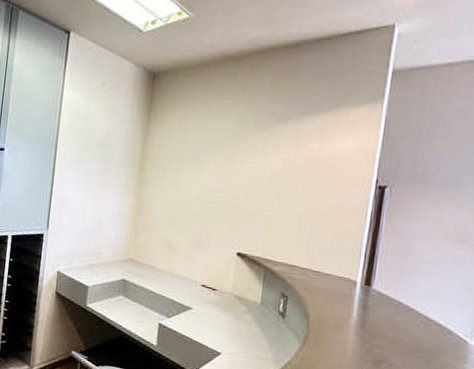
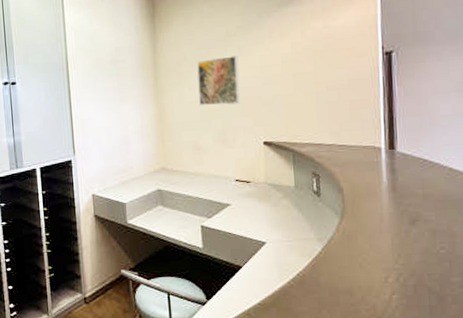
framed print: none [180,160,227,210] -> present [197,55,240,106]

